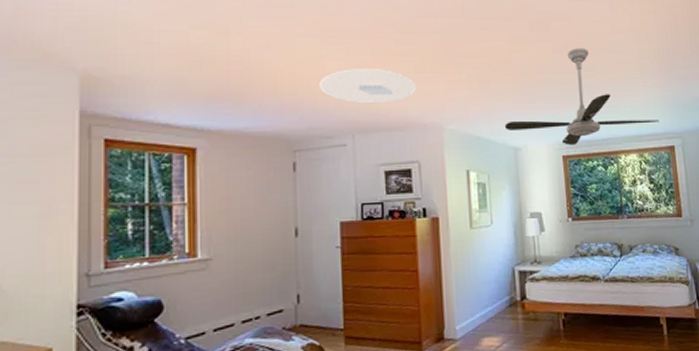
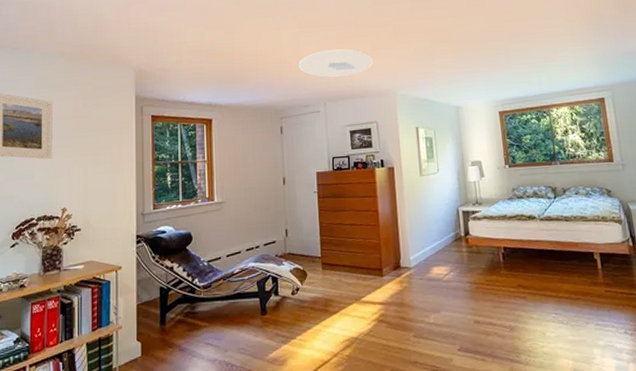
ceiling fan: present [504,48,659,146] -> none [447,17,589,103]

